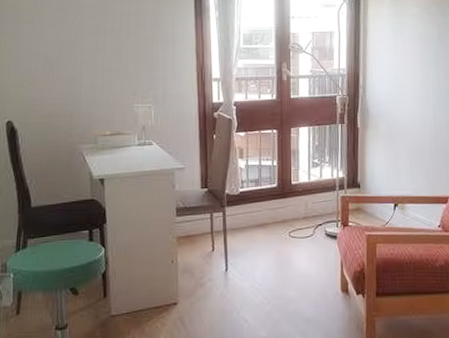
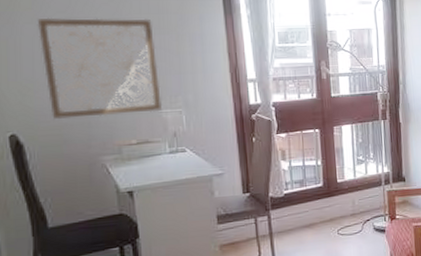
wall art: none [35,17,134,110] -> present [37,17,162,120]

